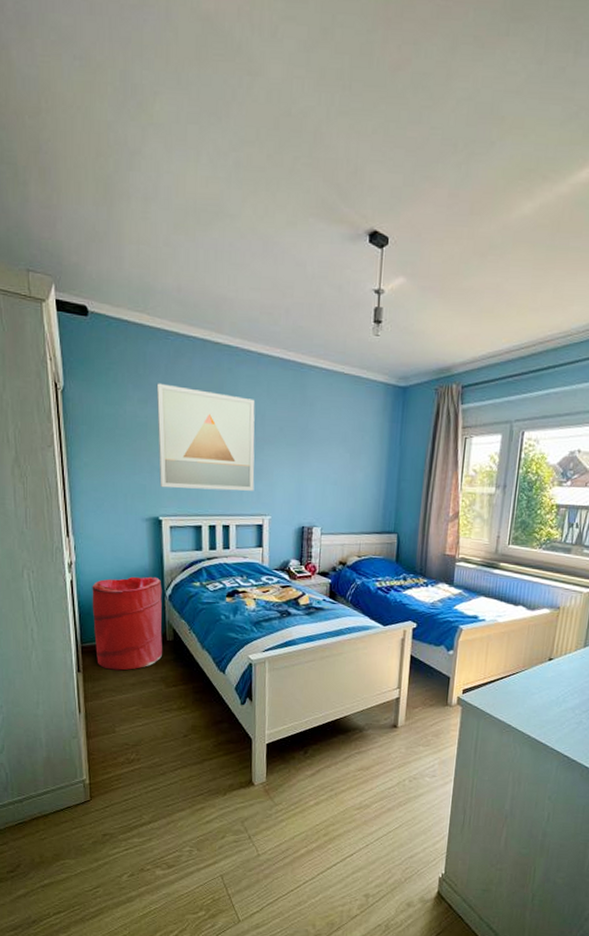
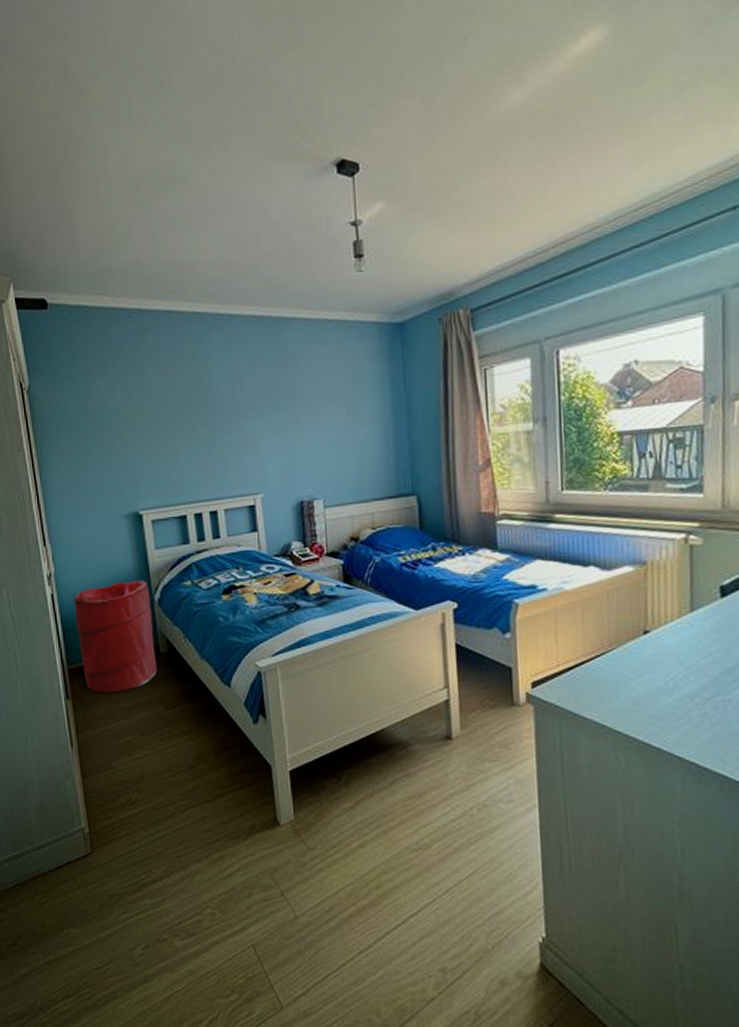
wall art: present [156,383,255,491] -> none [123,365,241,479]

